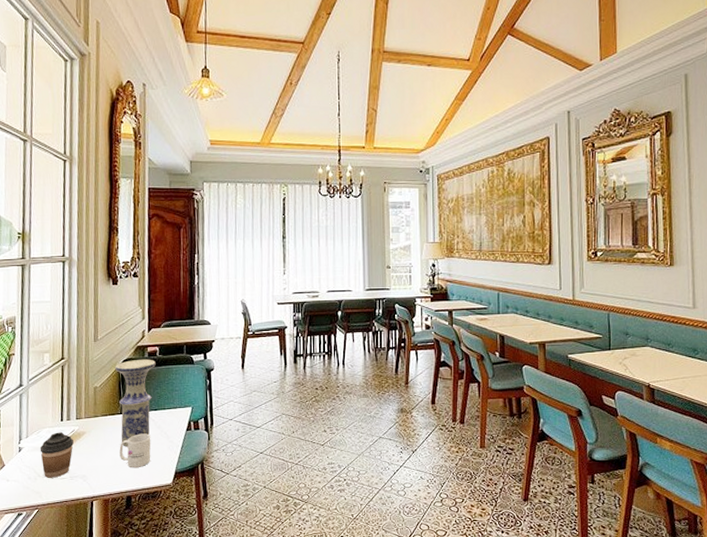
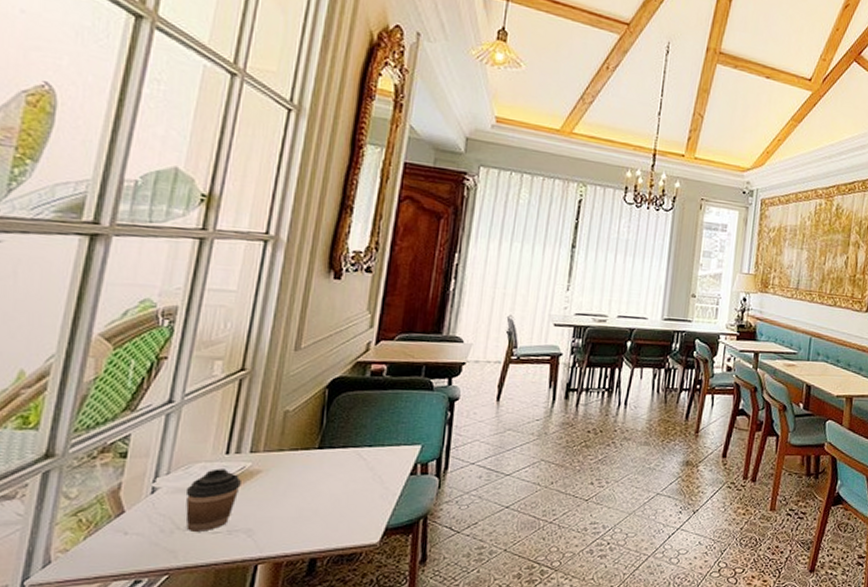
vase: present [115,359,156,447] -> none [313,378,380,493]
mug: present [119,433,151,467] -> none [308,476,358,521]

